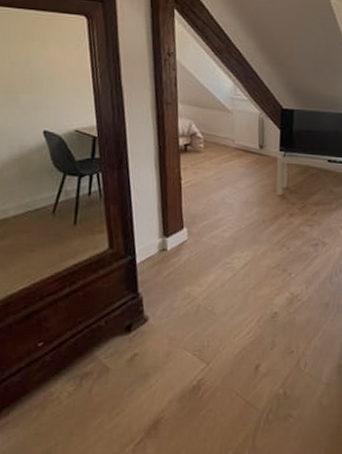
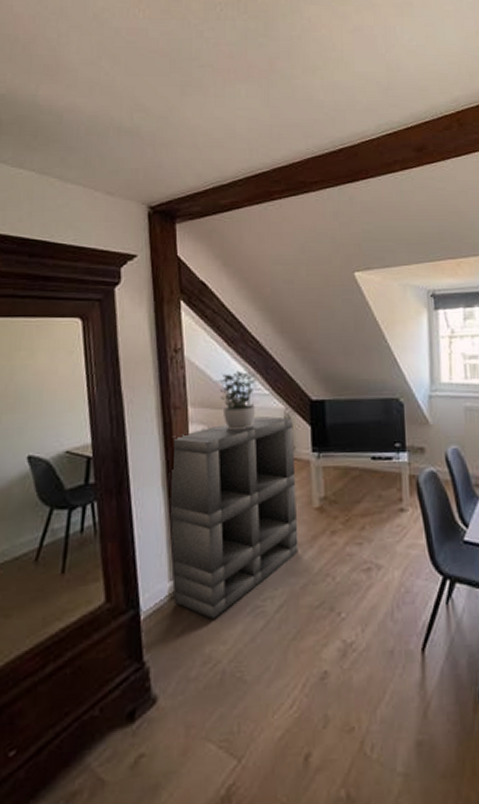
shelving unit: none [160,117,266,268] -> present [168,415,299,619]
potted plant: none [203,76,239,127] -> present [216,369,258,429]

